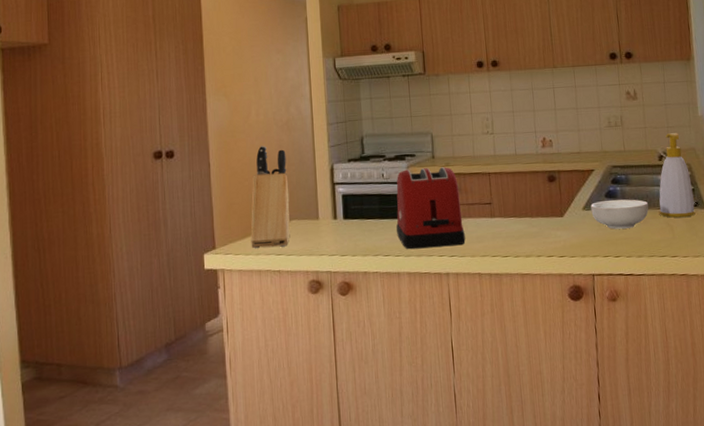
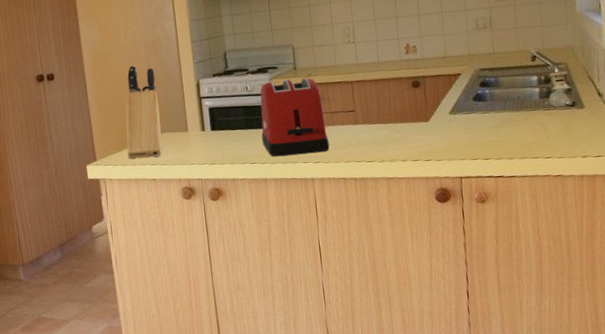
cereal bowl: present [590,199,649,229] -> none [457,101,520,132]
soap bottle: present [658,133,697,218] -> none [531,31,573,119]

